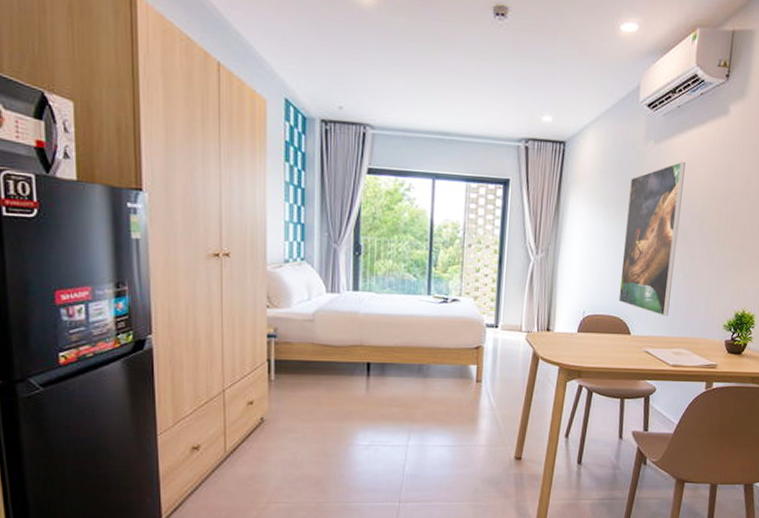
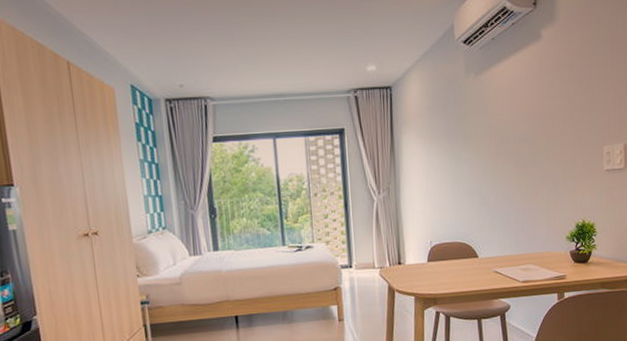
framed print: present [618,161,686,317] -> none [458,88,512,236]

